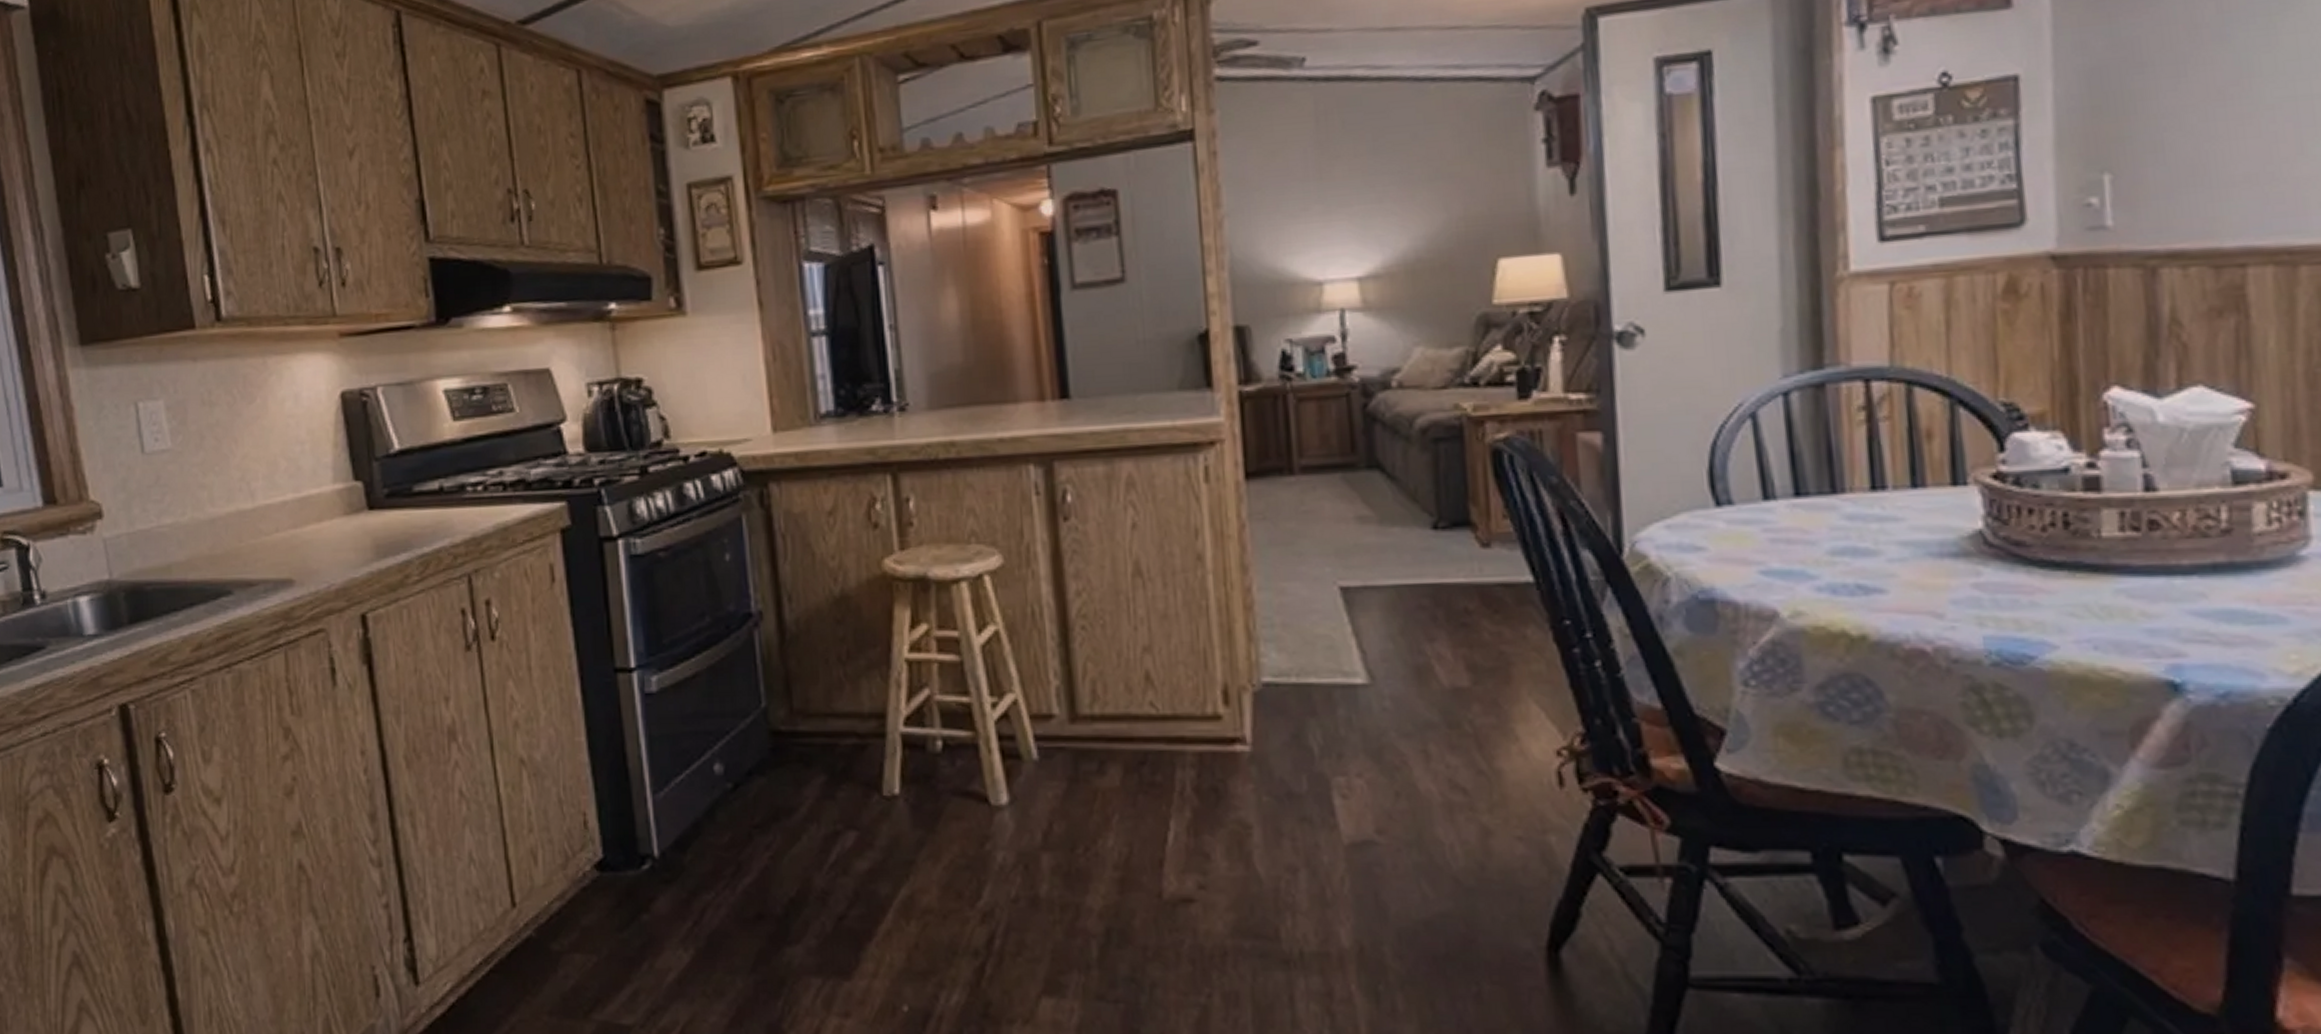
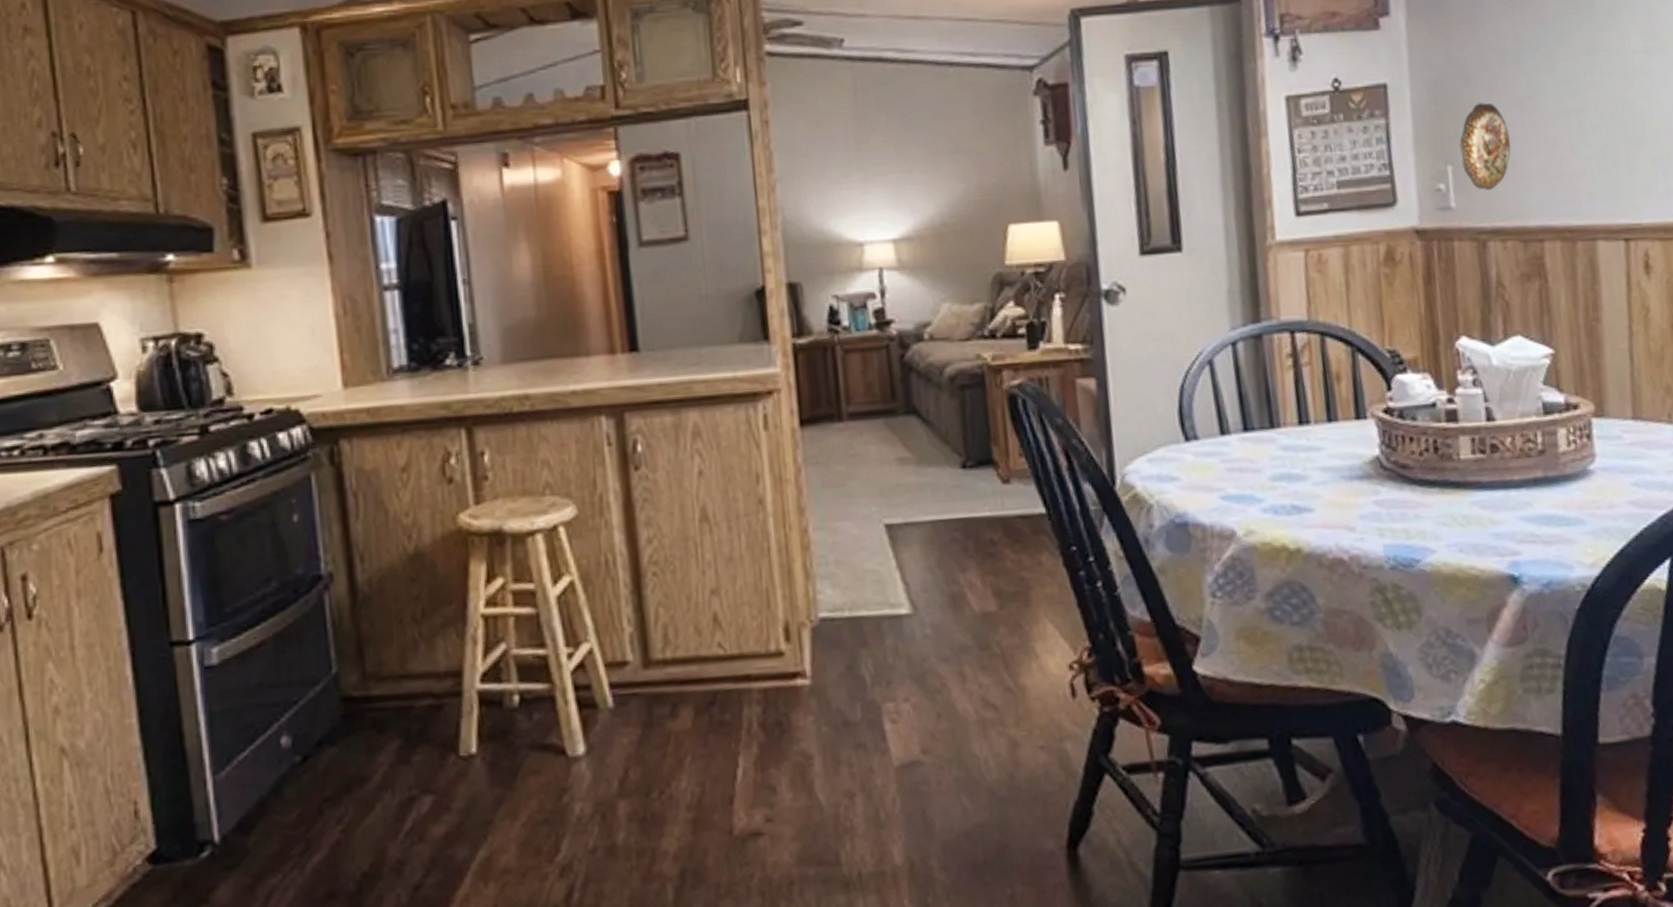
decorative plate: none [2124,92,2203,204] -> present [1459,103,1511,190]

